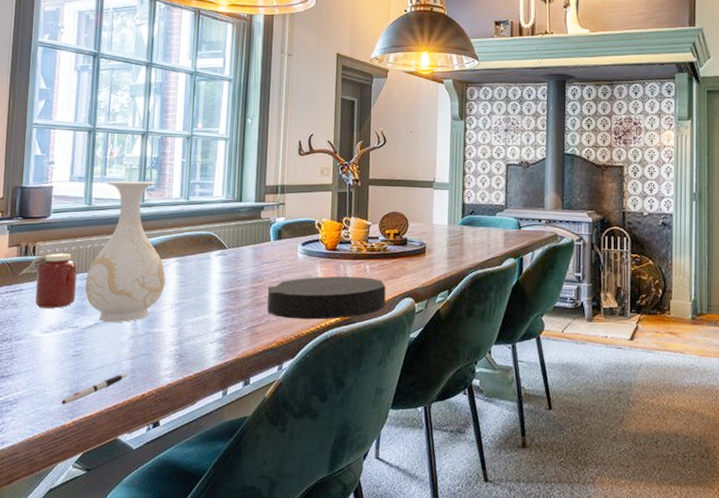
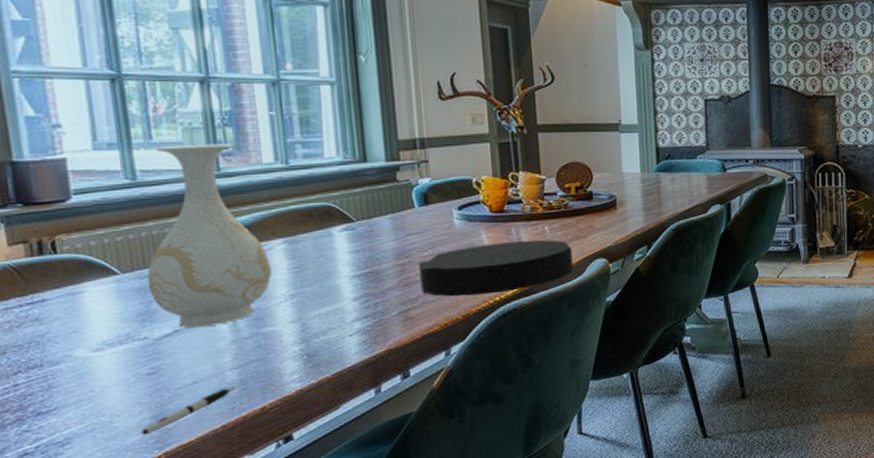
jar: present [18,252,78,308] -> none [34,245,137,321]

